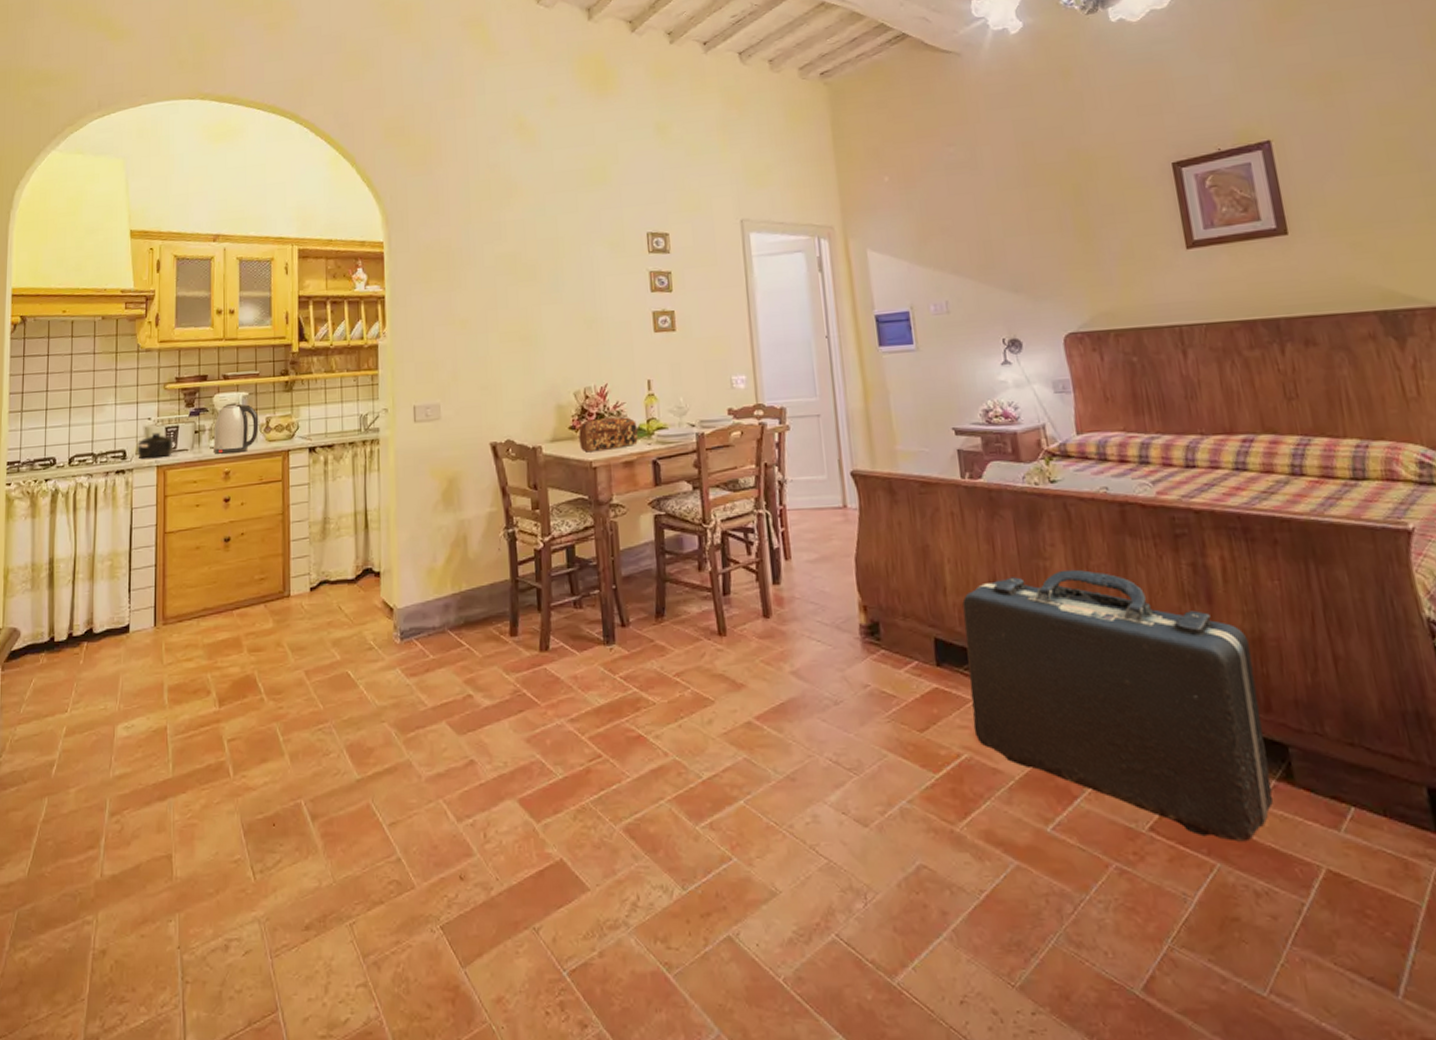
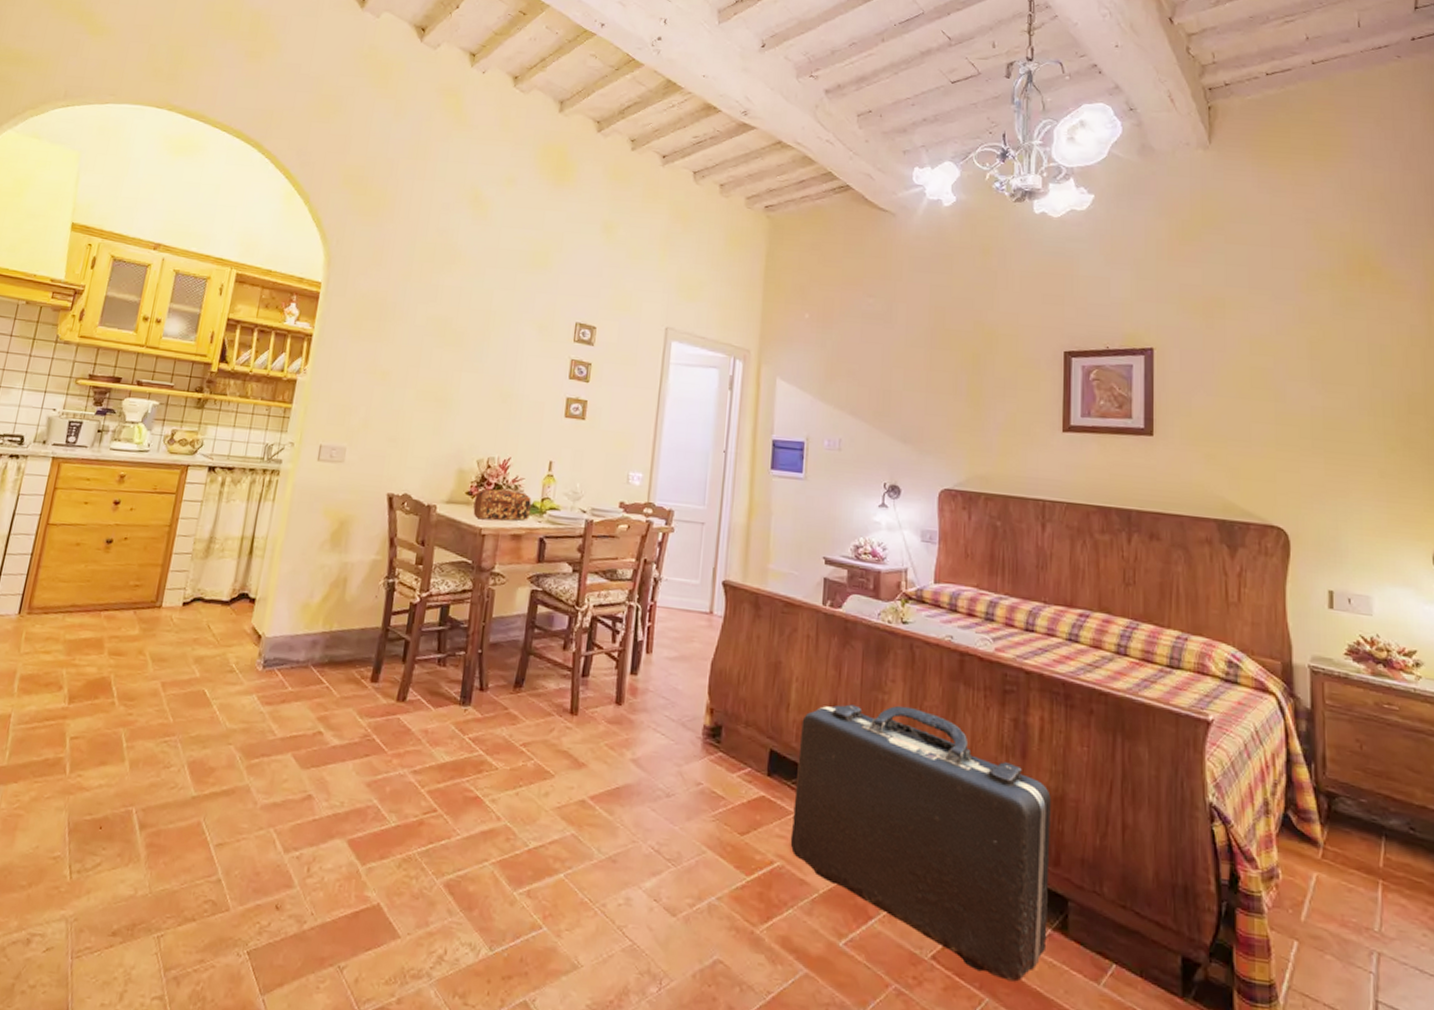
saucepan: present [137,432,174,459] -> none [35,424,75,450]
kettle: present [213,402,259,454] -> none [113,409,165,459]

